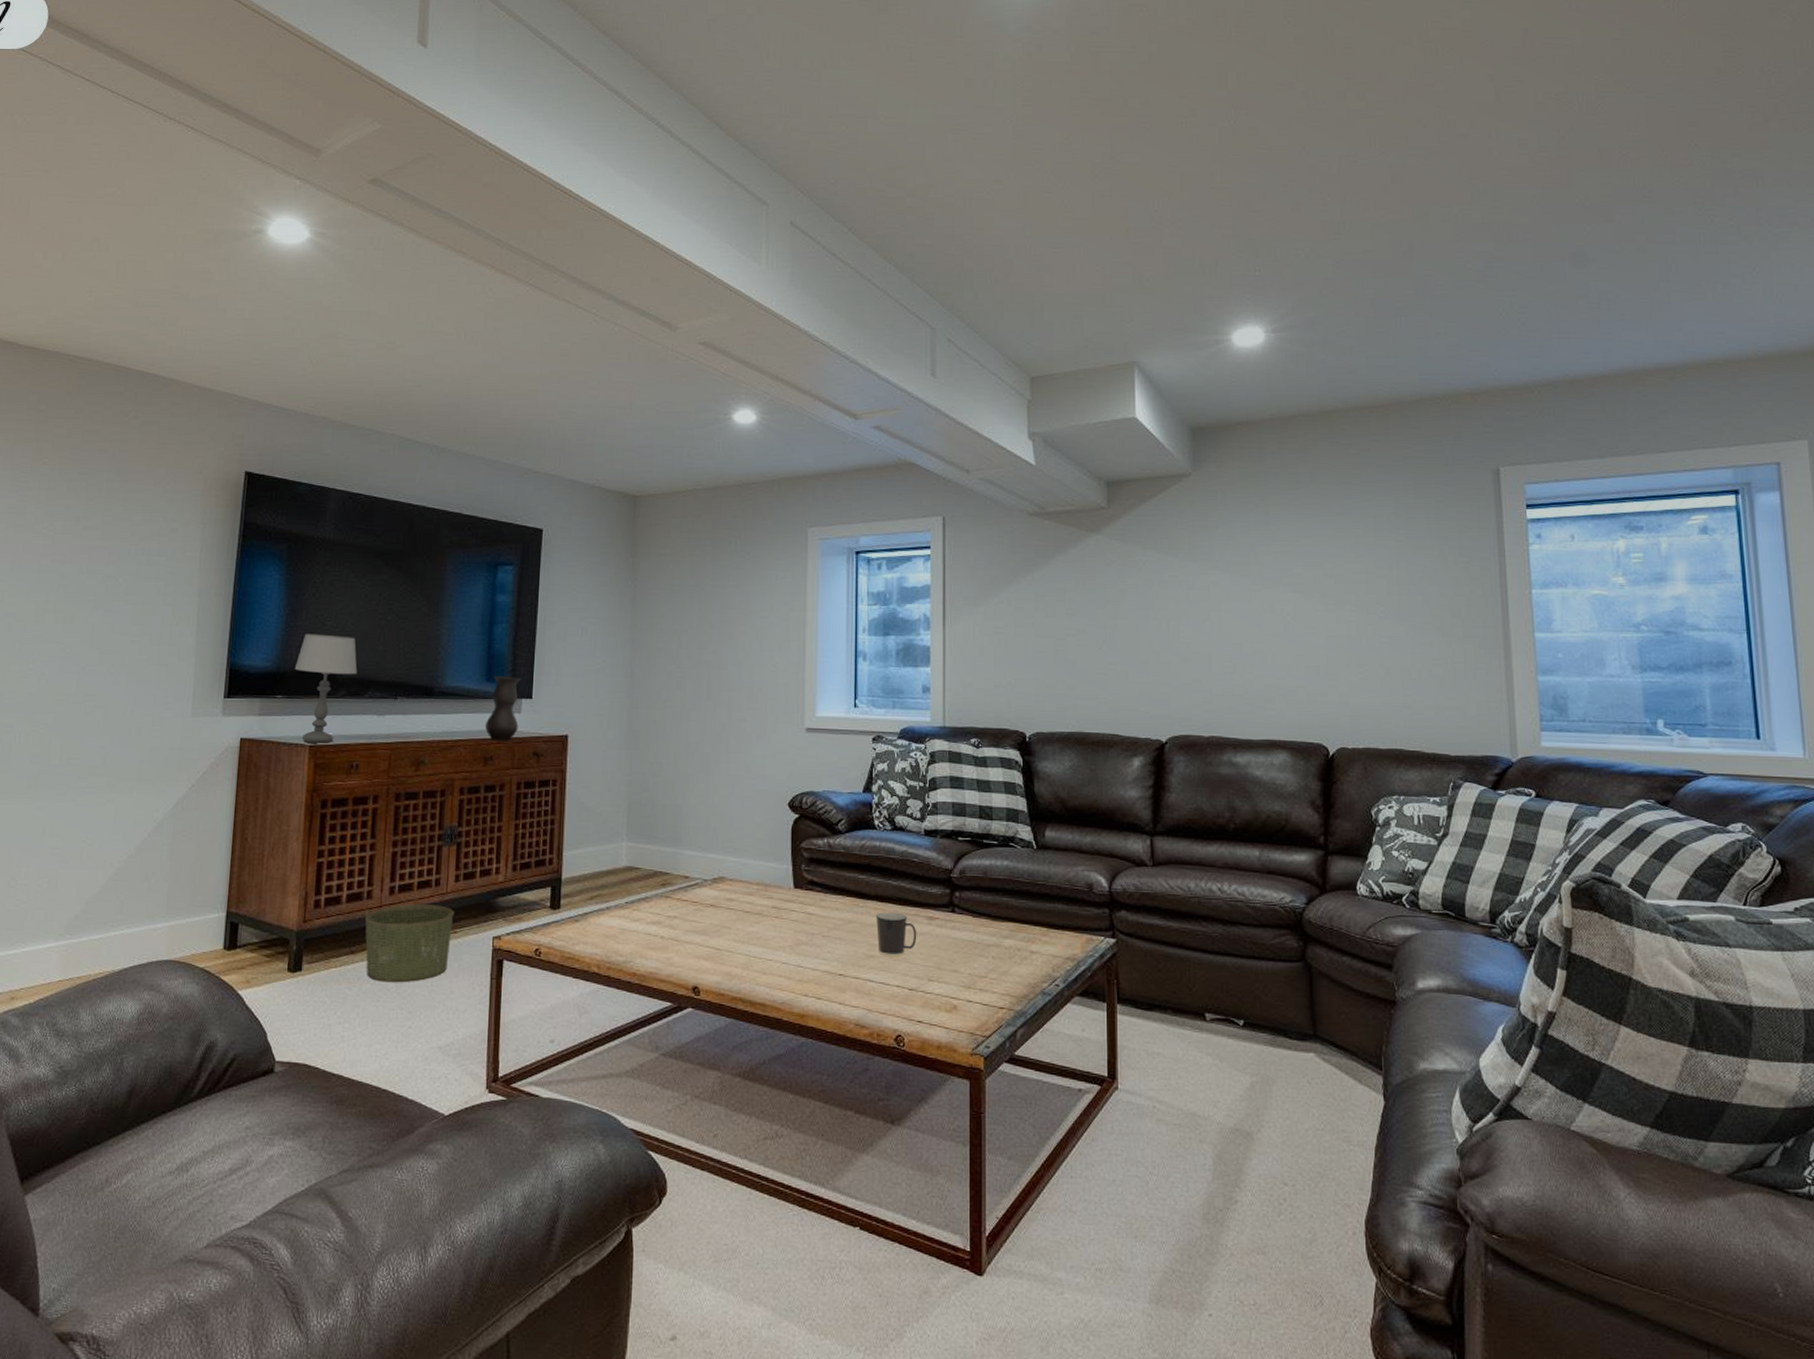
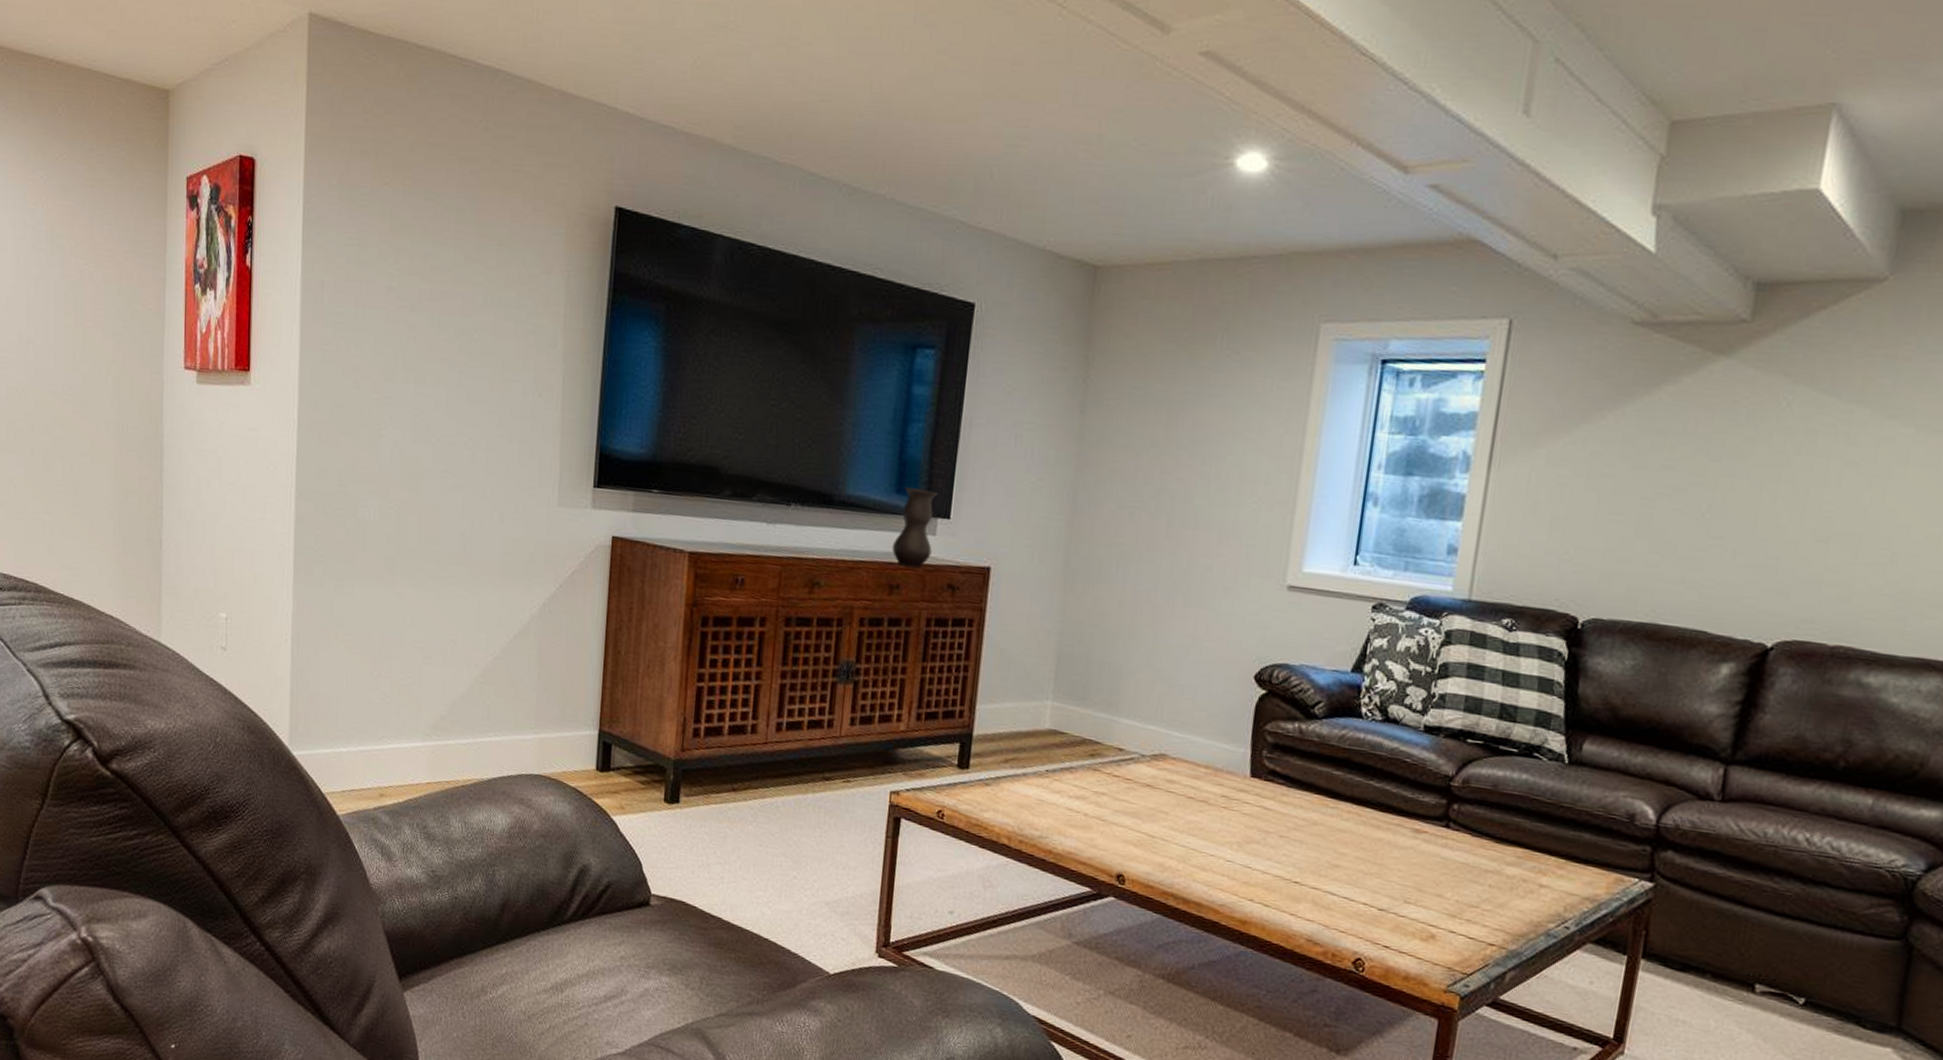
table lamp: present [294,633,357,744] -> none [672,417,745,552]
basket: present [365,904,455,983] -> none [748,744,849,830]
mug: present [876,912,917,957] -> none [1345,817,1398,871]

